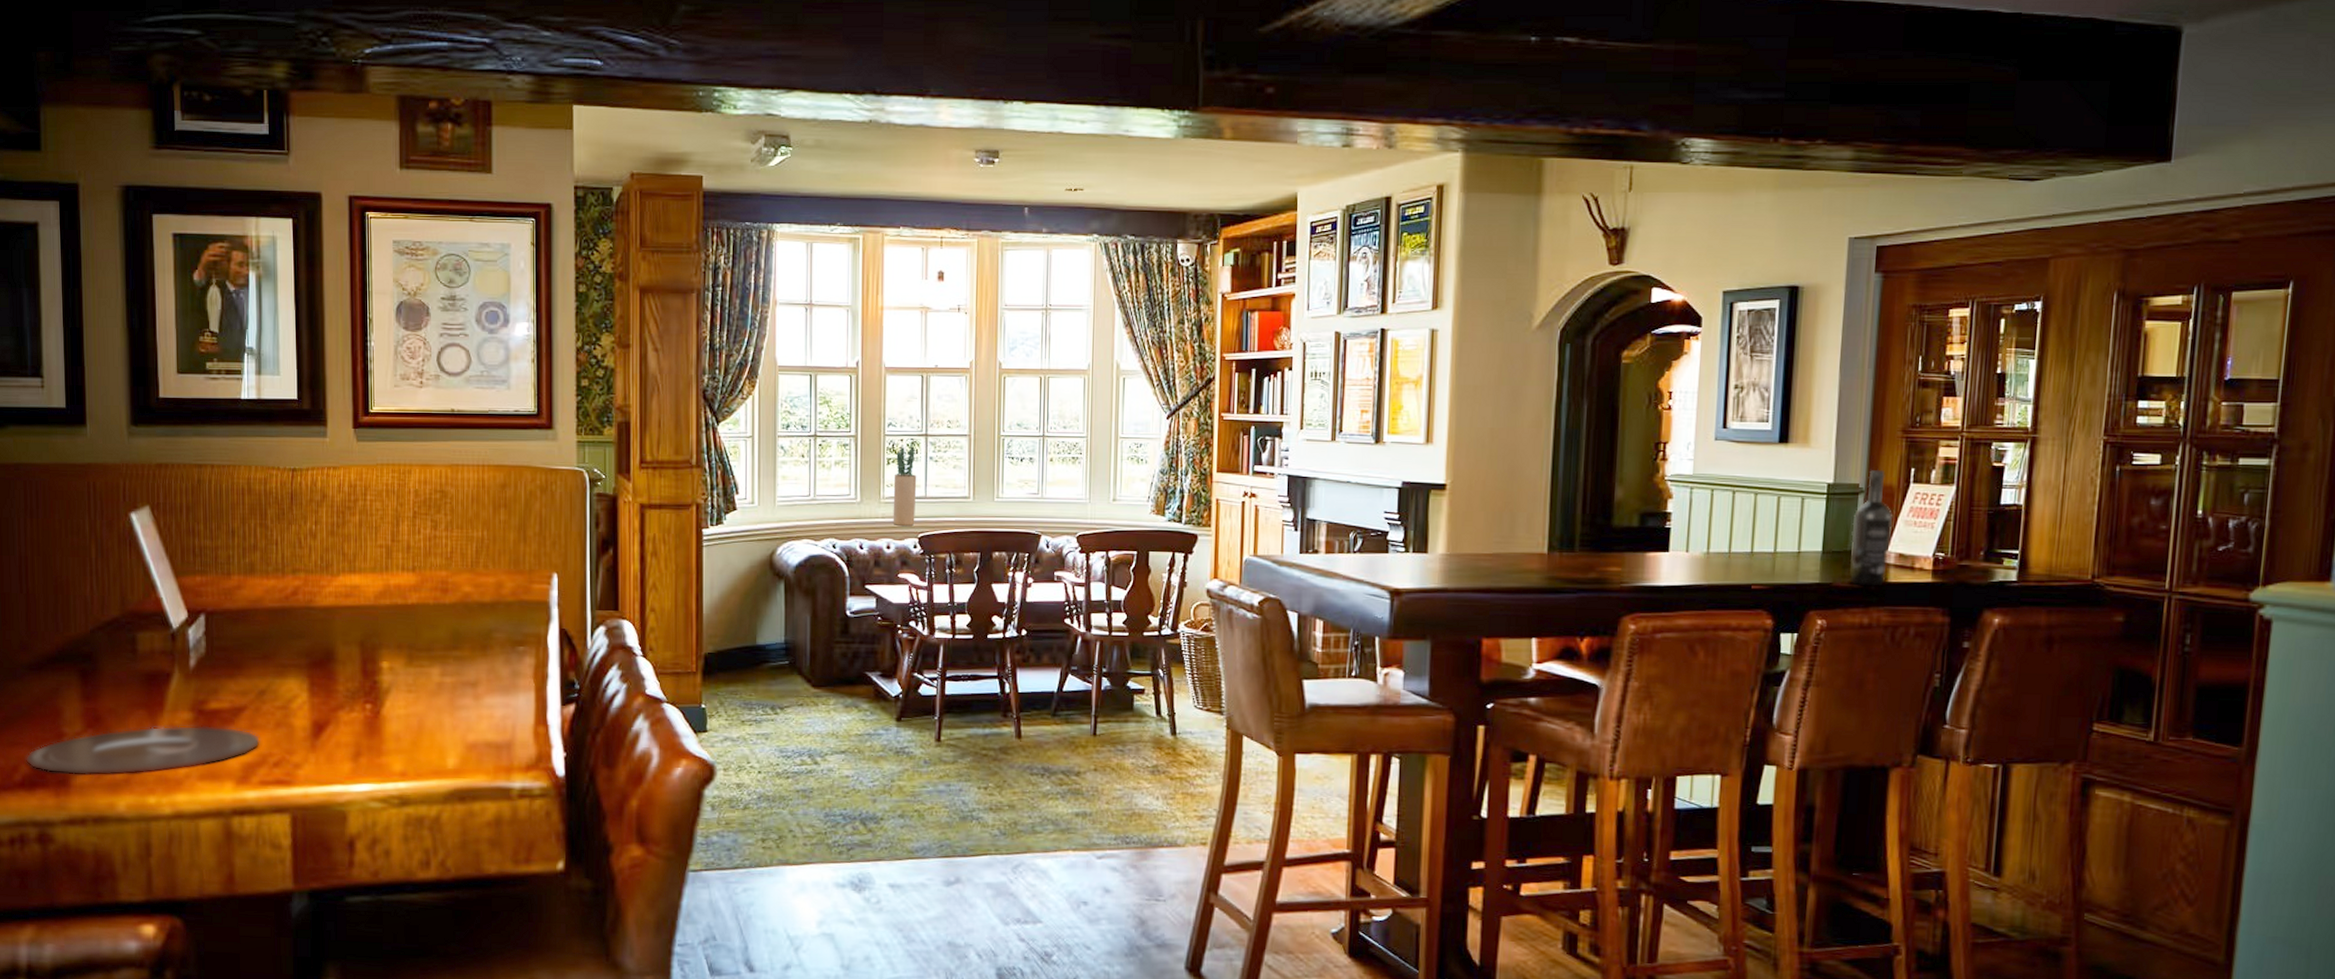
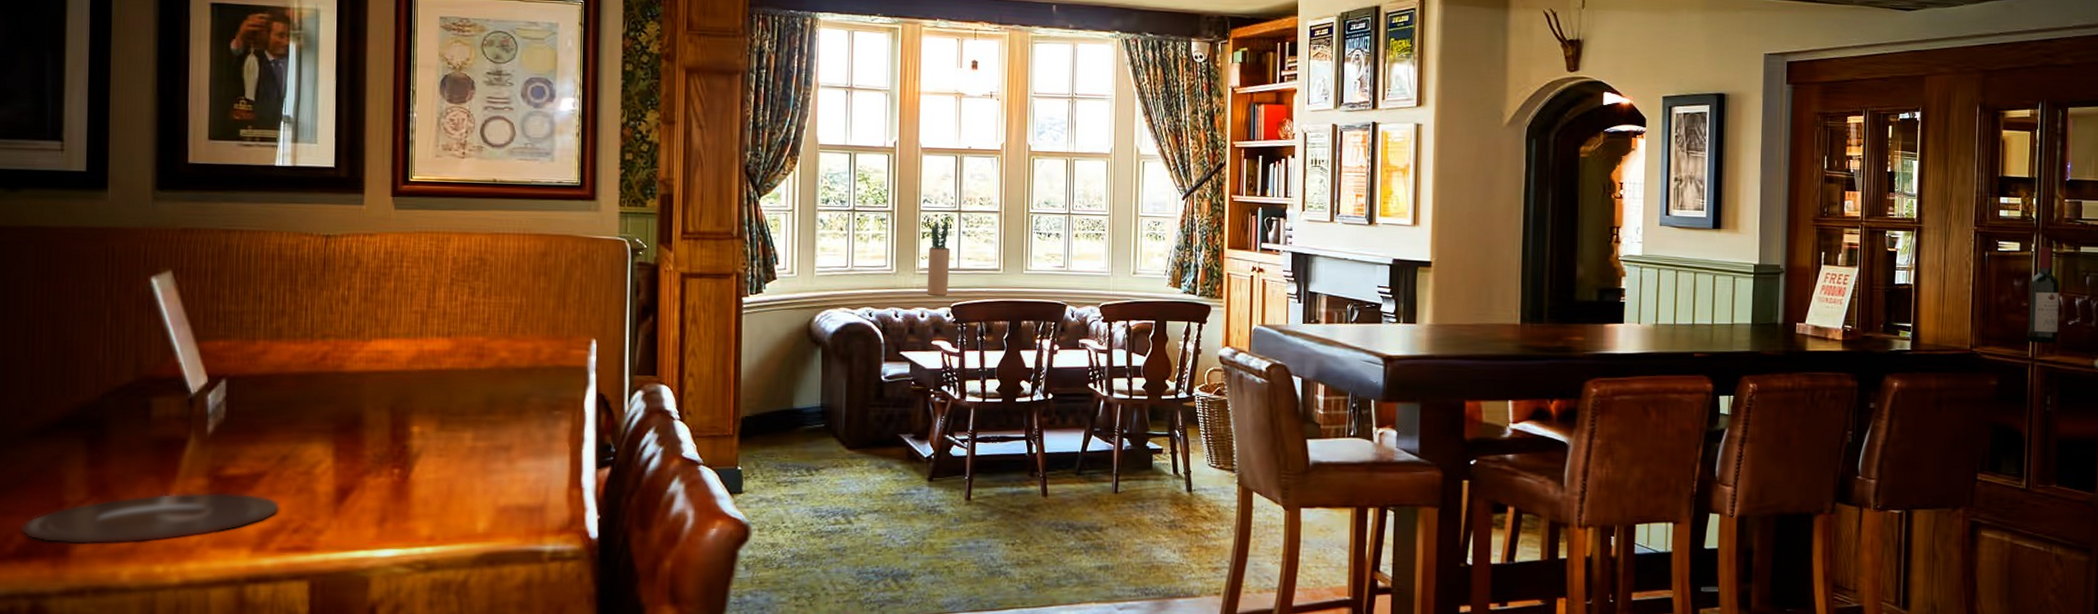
wine bottle: present [1849,469,1893,585] -> none [1775,252,1809,354]
wine bottle: none [2164,458,2210,573] -> present [2027,246,2060,344]

